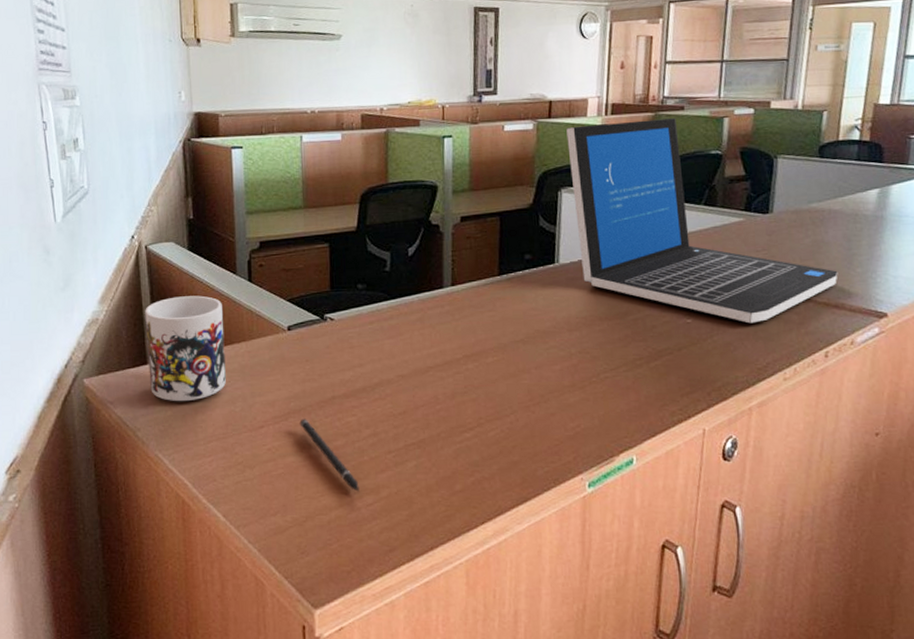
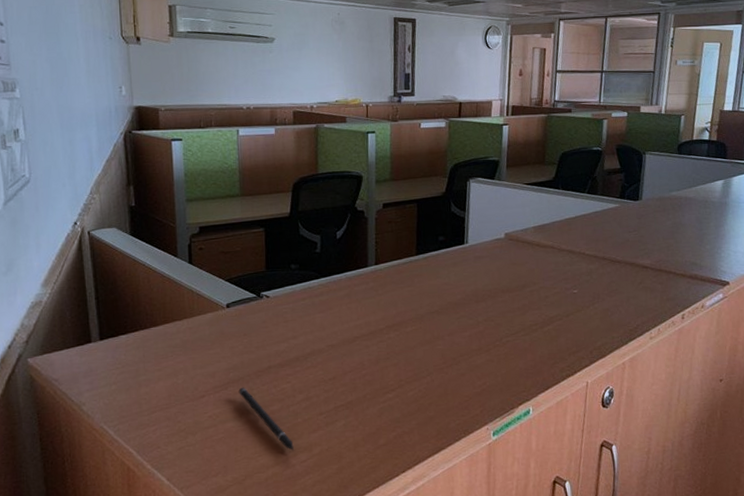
mug: present [145,295,226,402] -> none [88,277,168,377]
laptop: present [566,118,838,324] -> none [474,119,692,293]

